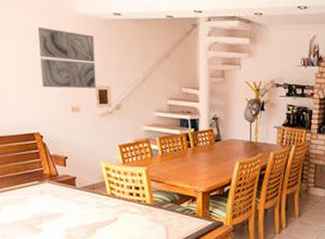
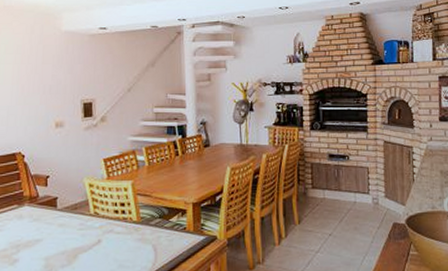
wall art: present [37,26,96,89] -> none [24,46,81,105]

